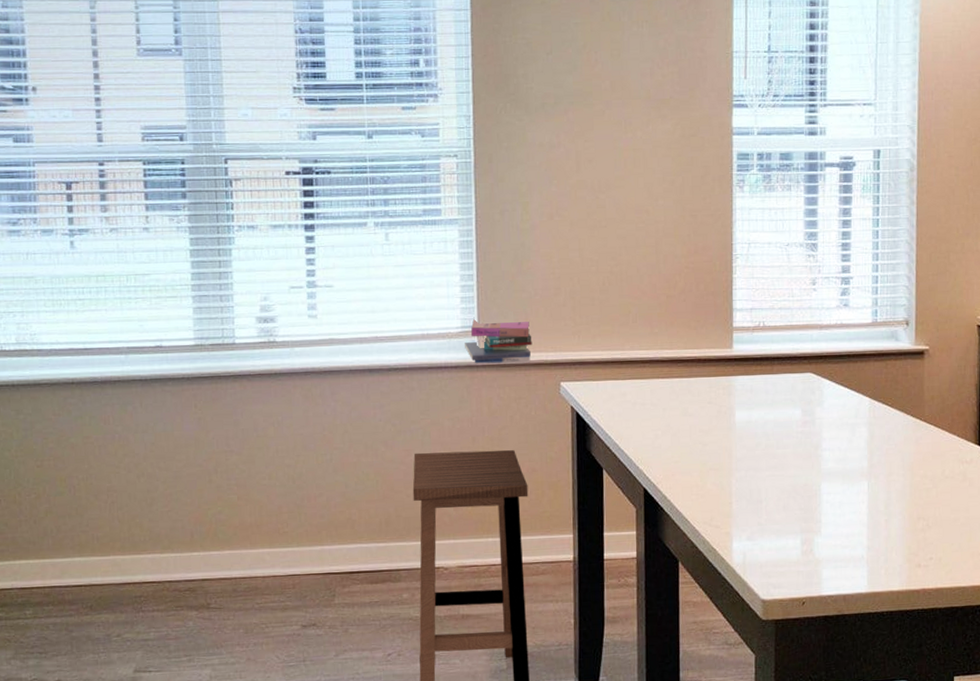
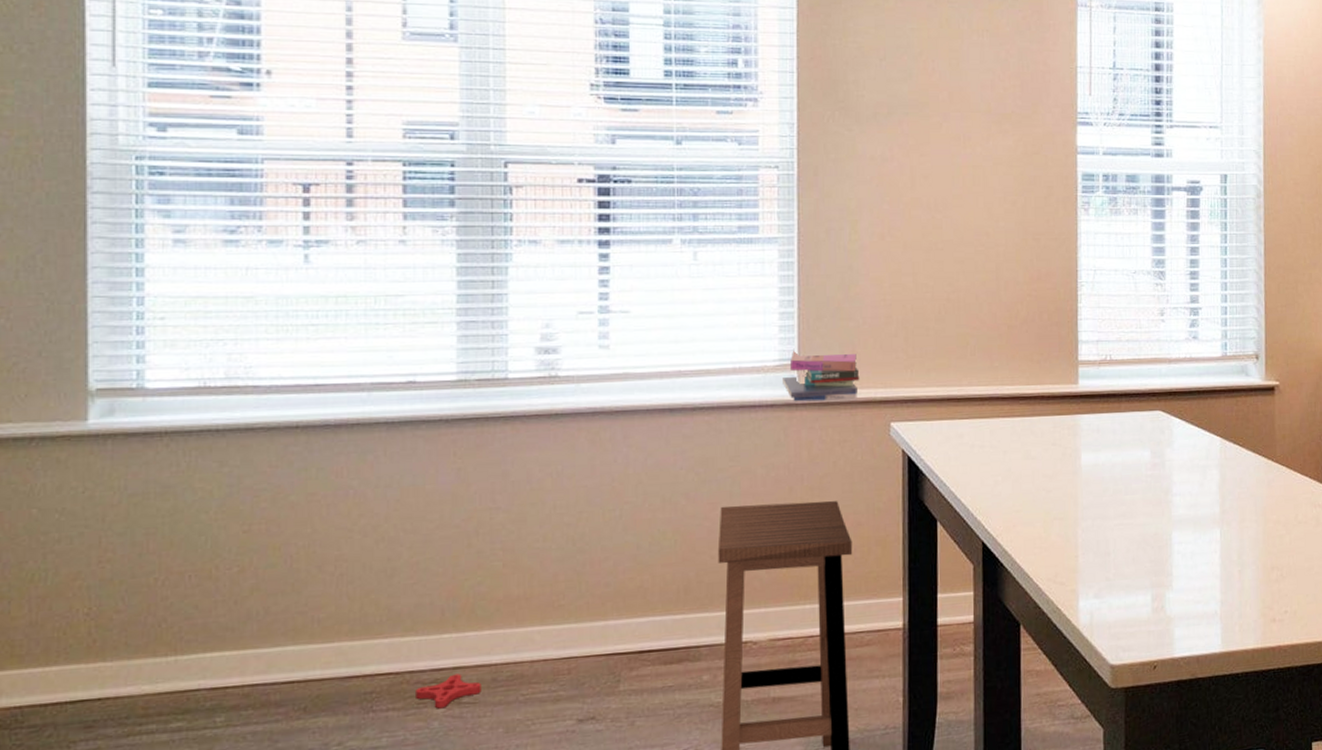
dog toy: none [174,584,225,612] -> present [416,673,482,709]

